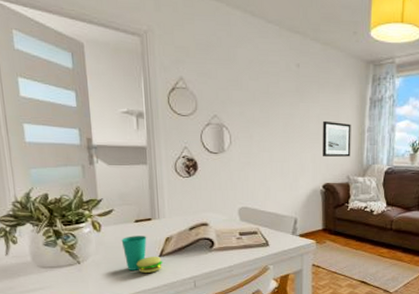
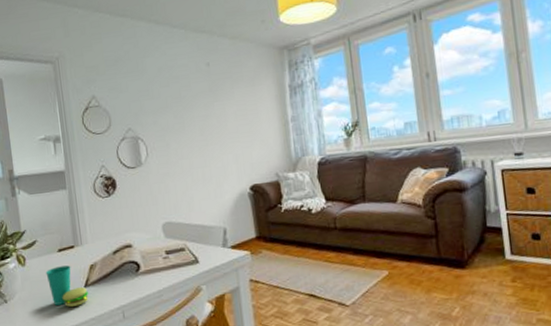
wall art: present [323,120,351,157] -> none [241,116,277,155]

